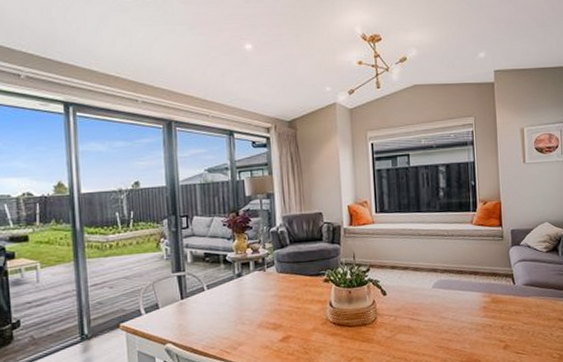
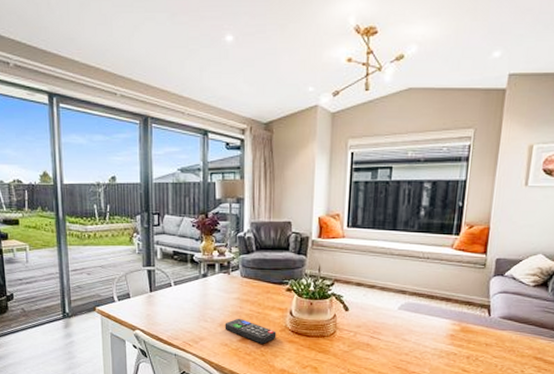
remote control: none [264,316,319,341] -> present [224,318,277,344]

